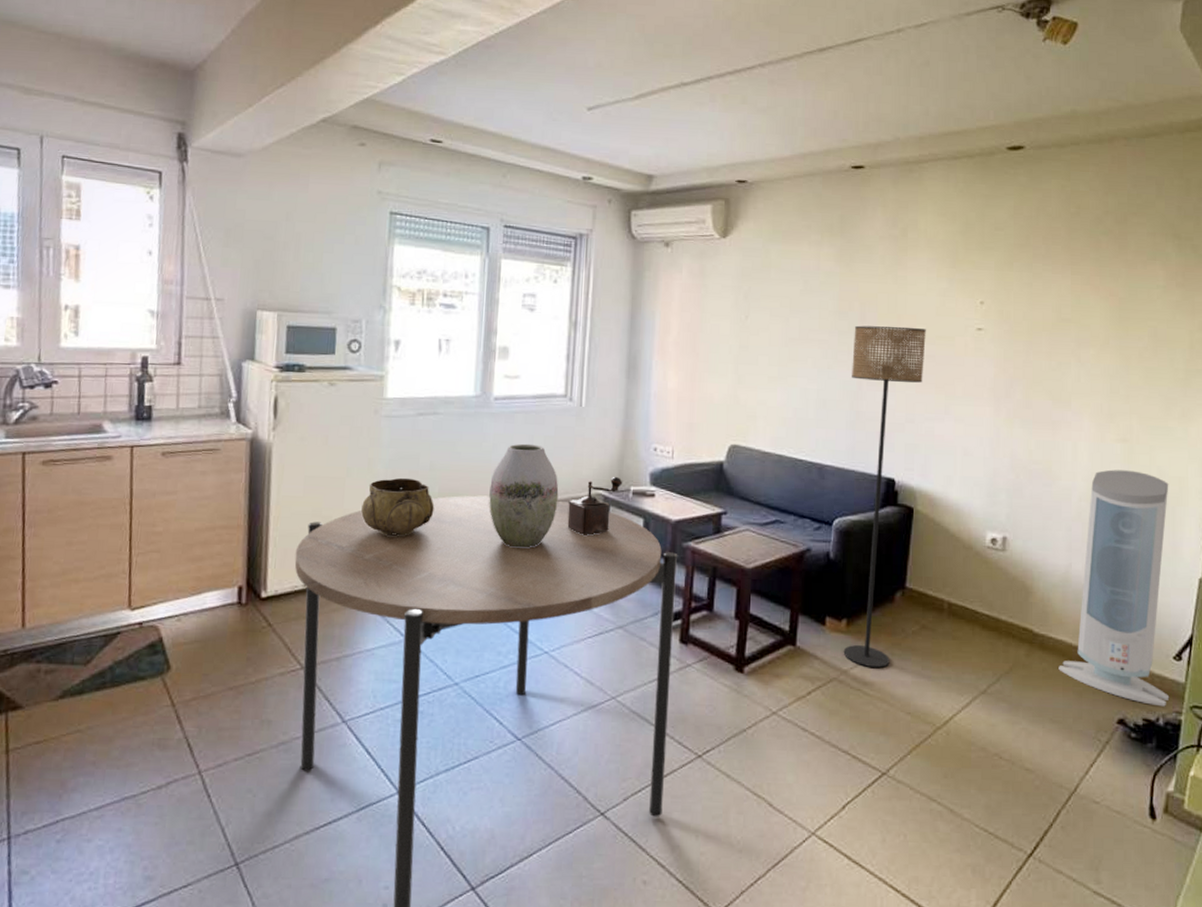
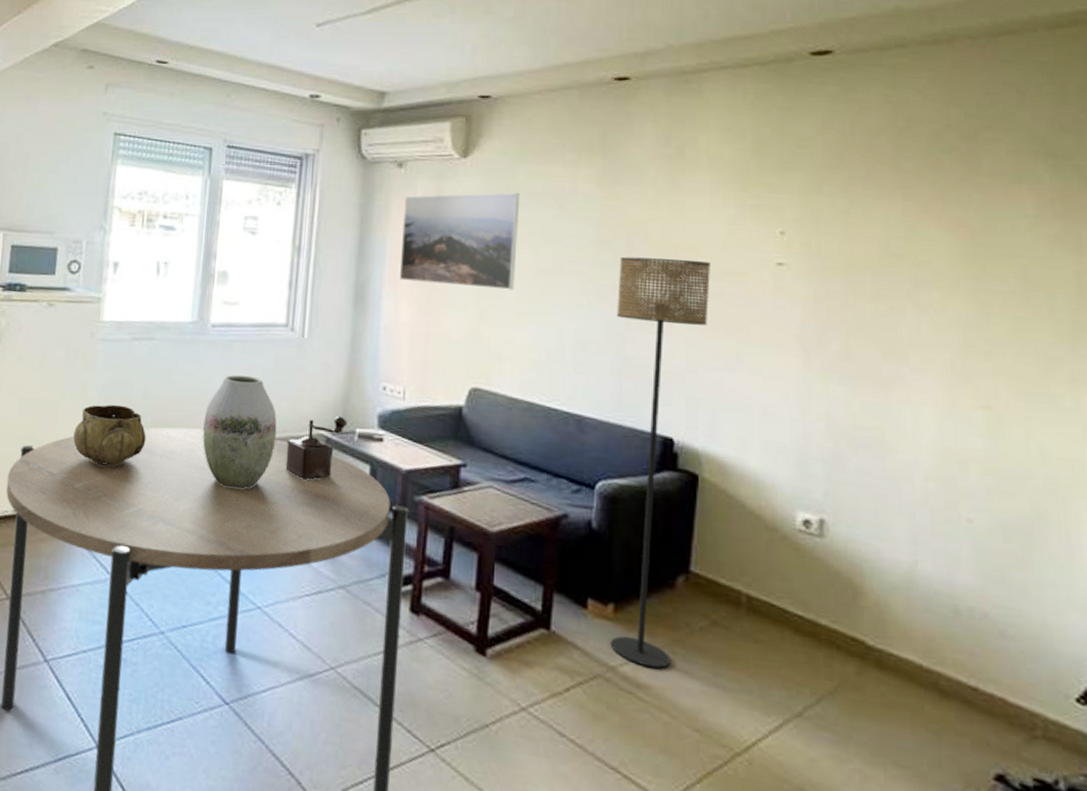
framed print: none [667,269,772,357] -> present [399,192,520,290]
air purifier: present [1058,469,1170,707] -> none [904,443,1074,766]

